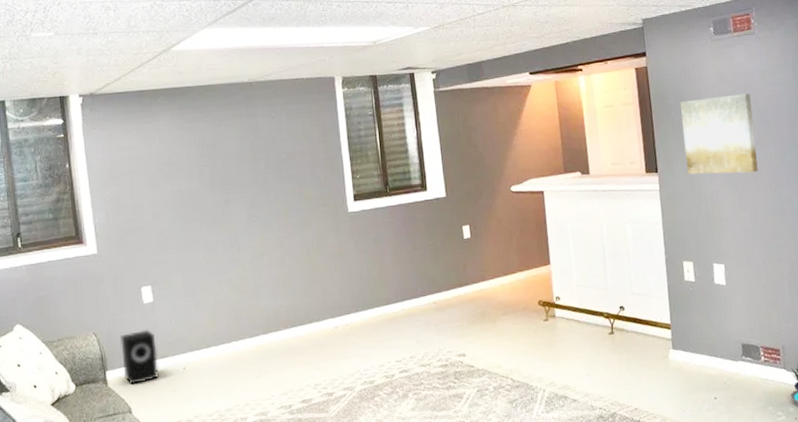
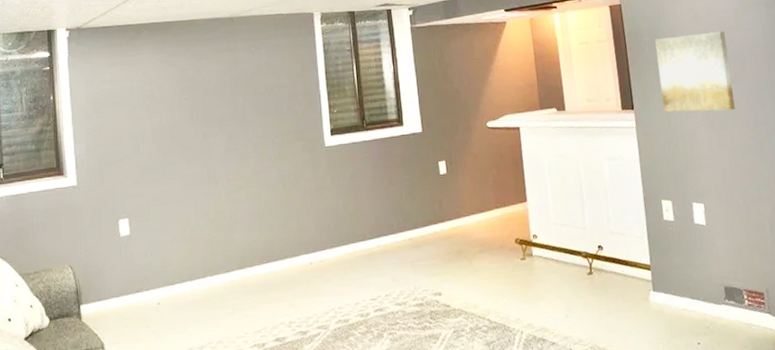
speaker: present [120,329,159,385] -> none [96,262,133,320]

